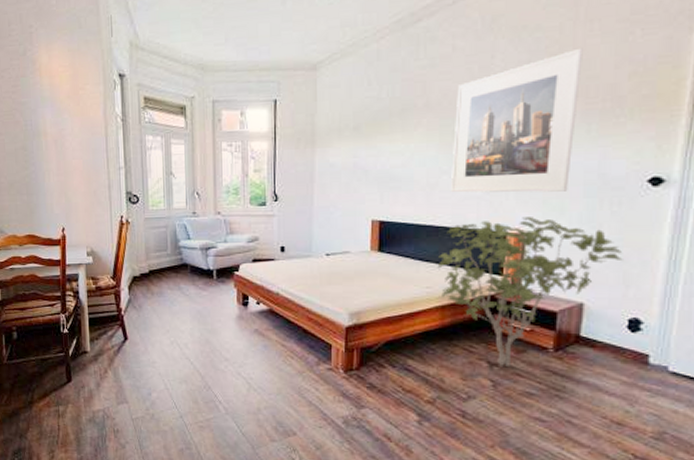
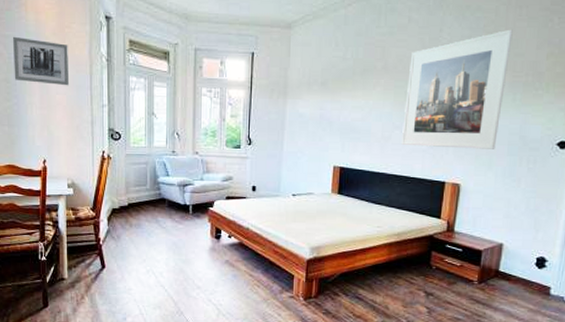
wall art: none [29,102,86,150] -> present [13,36,70,86]
shrub: present [437,217,623,366] -> none [387,169,535,296]

